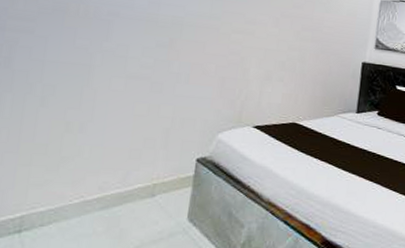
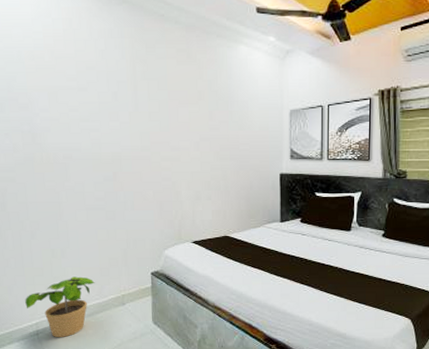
potted plant: none [10,158,119,237] -> present [25,276,95,338]

